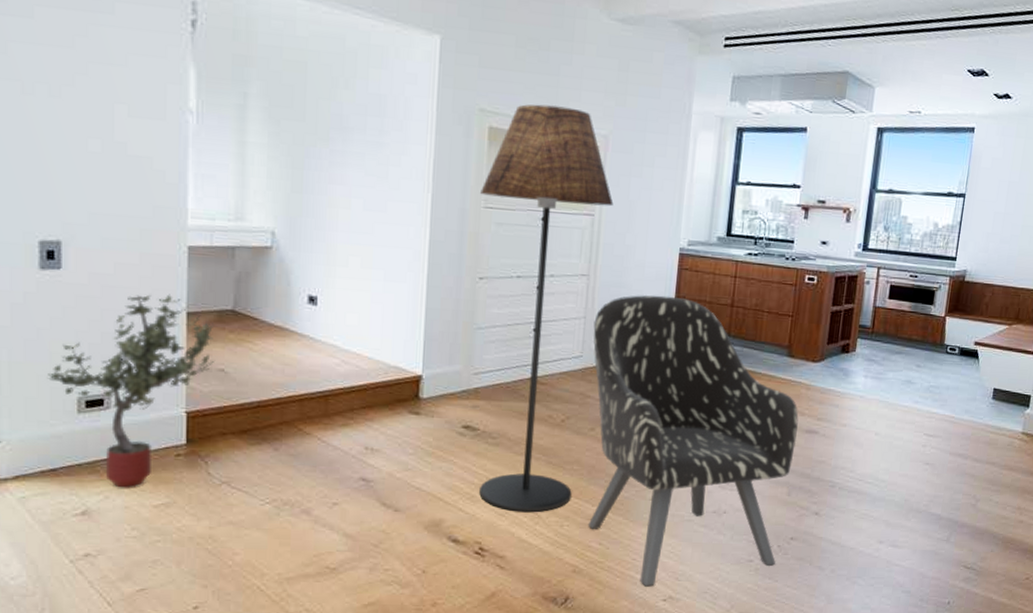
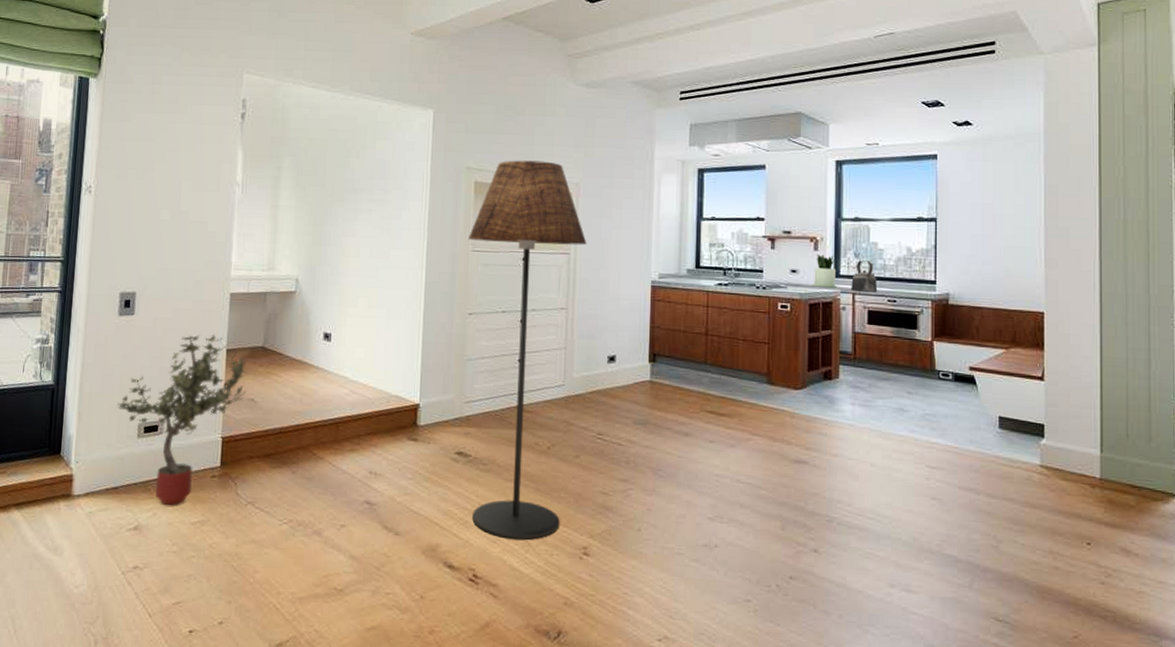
armchair: present [587,294,799,587] -> none [573,325,785,624]
planter: none [840,226,866,263] -> present [812,254,838,289]
kettle: none [877,234,902,268] -> present [851,260,878,293]

